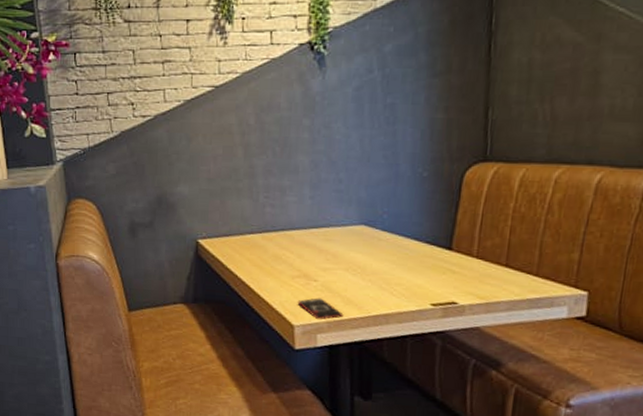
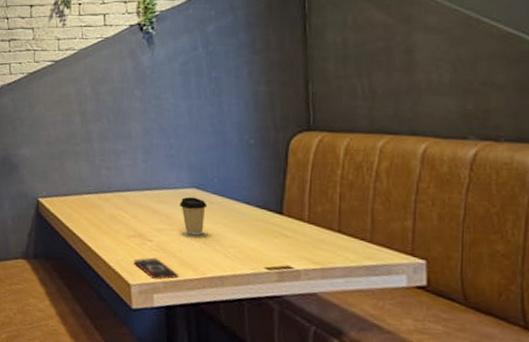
coffee cup: none [347,234,376,274] -> present [179,196,208,236]

